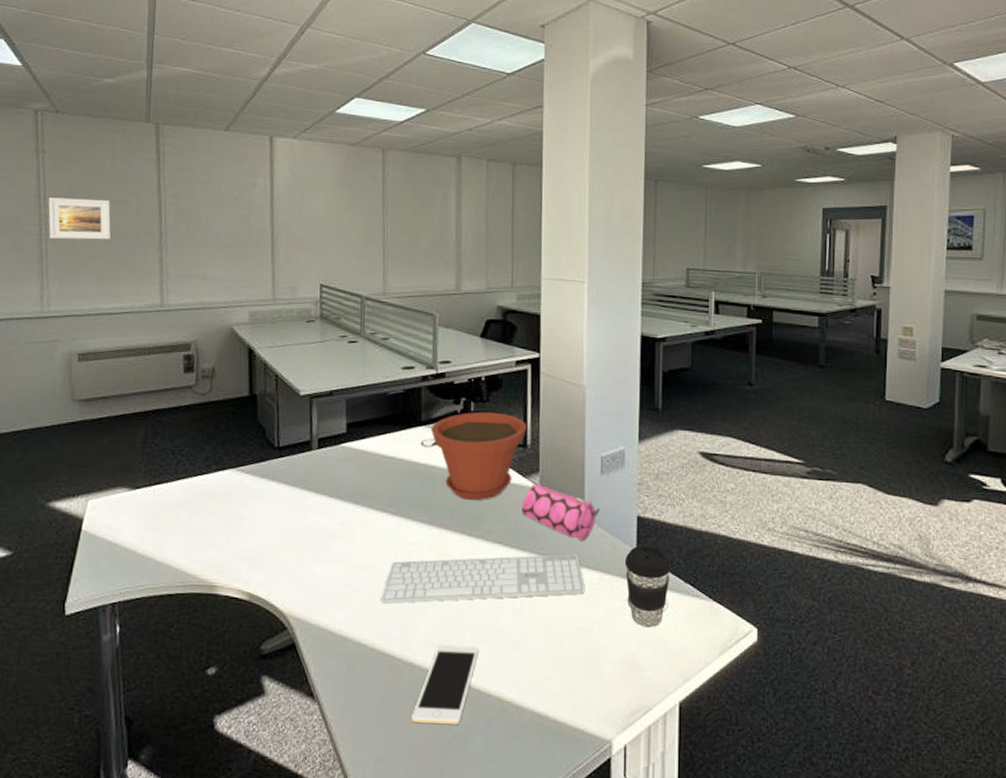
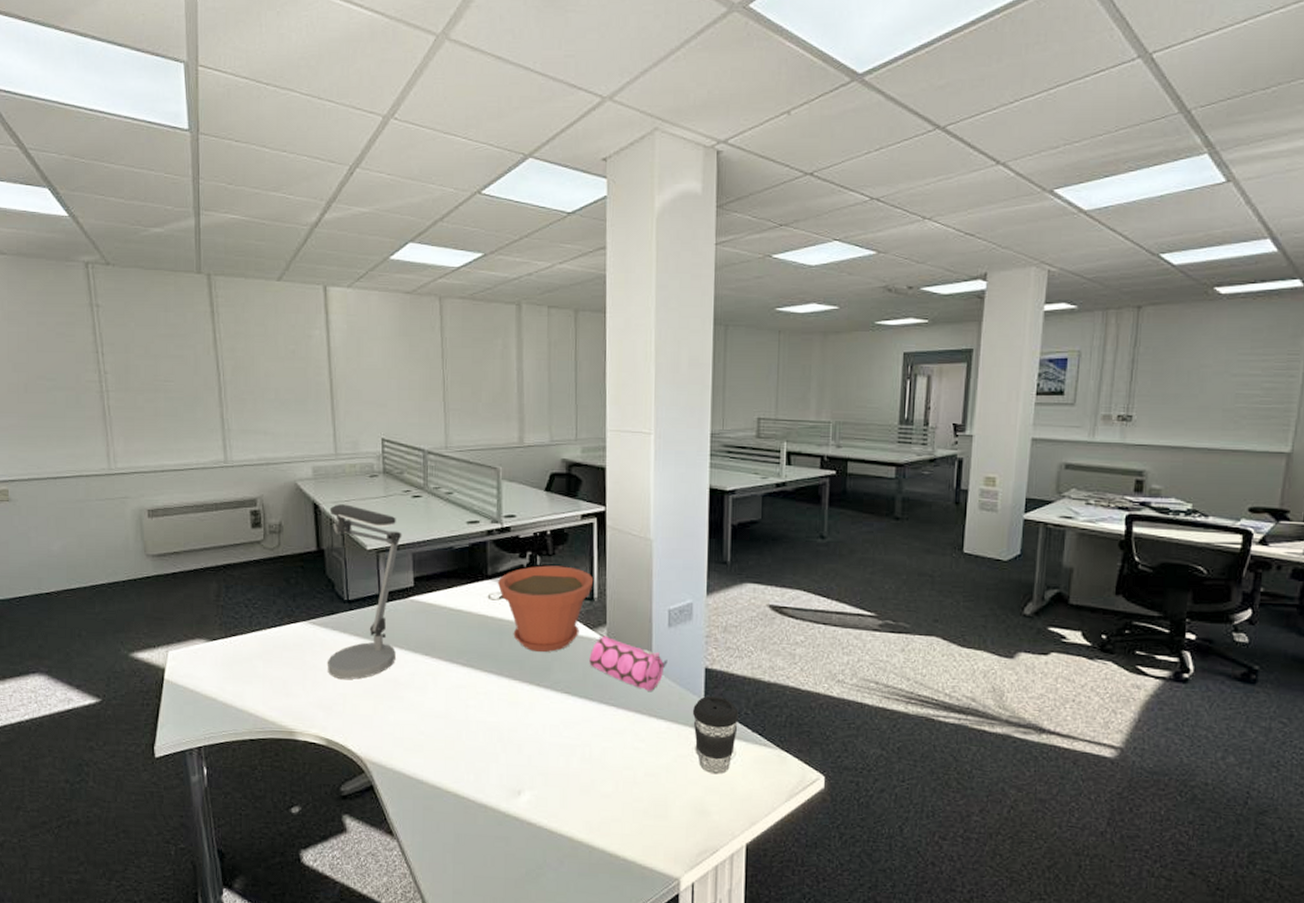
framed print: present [48,198,111,240] -> none [106,353,170,396]
desk lamp: none [253,349,337,529] -> present [327,504,402,679]
keyboard: present [381,554,585,604] -> none [453,704,653,750]
cell phone: present [411,645,478,726] -> none [486,789,549,862]

